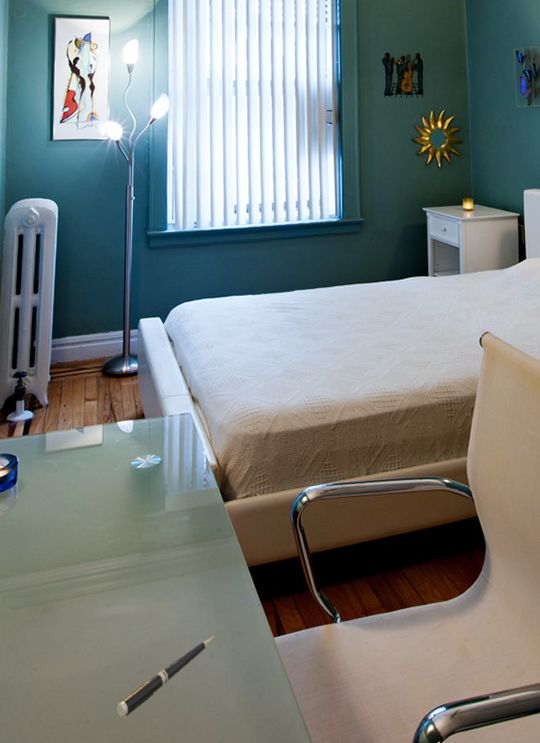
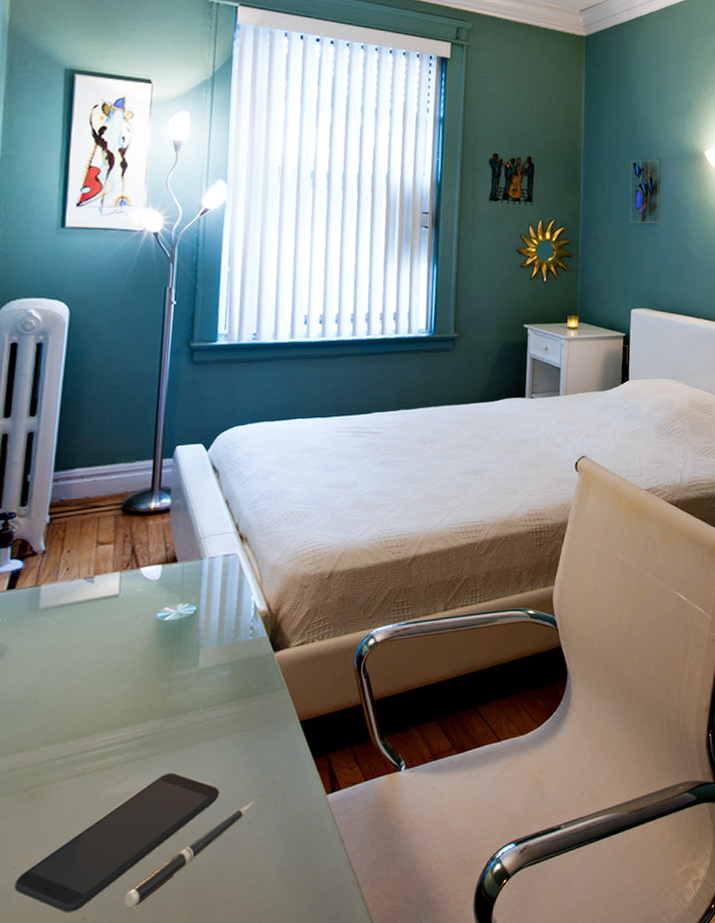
mobile phone: none [36,602,186,714] -> present [14,772,220,912]

